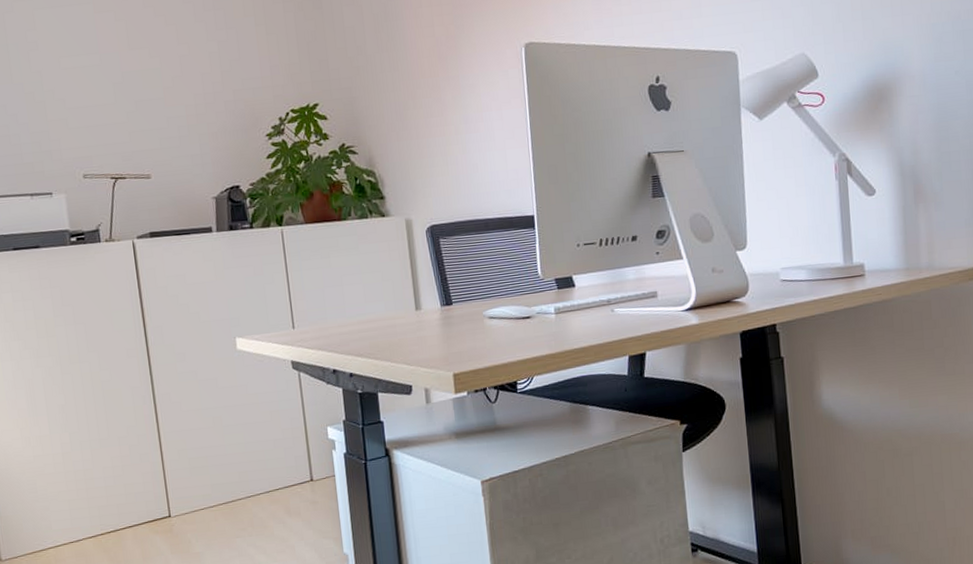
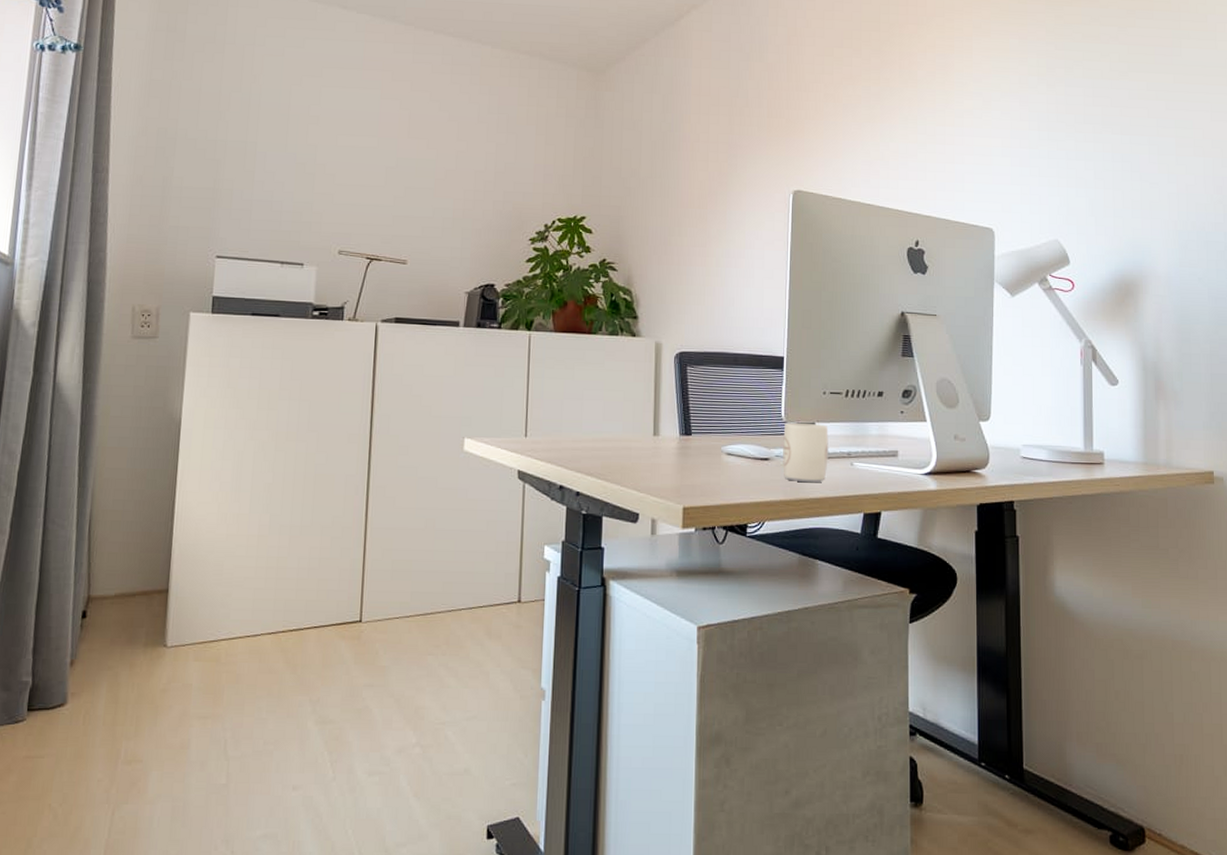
mug: none [542,276,589,335] -> present [783,422,829,483]

